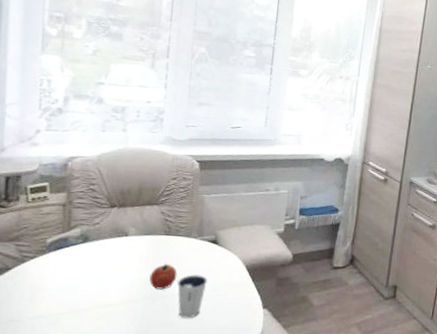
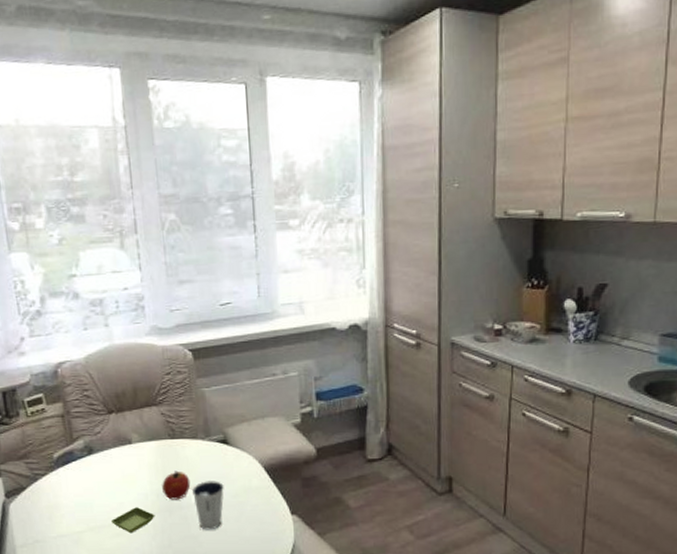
saucer: none [94,294,138,318] -> present [111,507,155,534]

